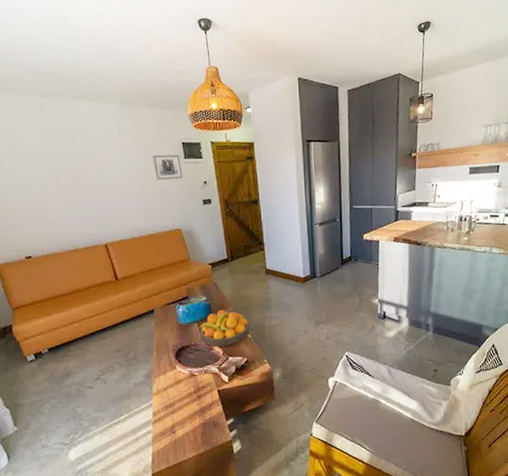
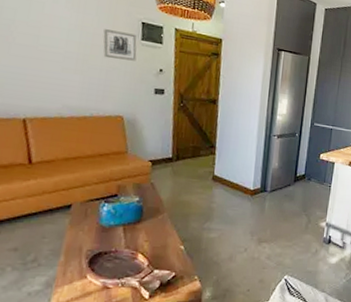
fruit bowl: present [198,309,250,347] -> none [123,214,185,256]

